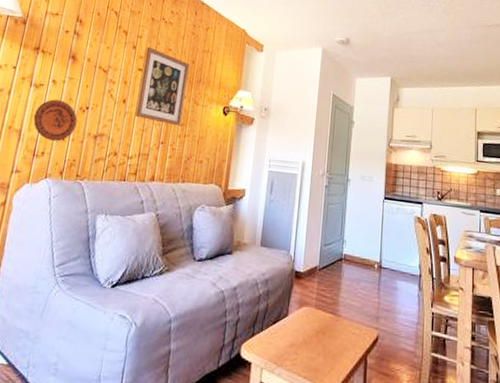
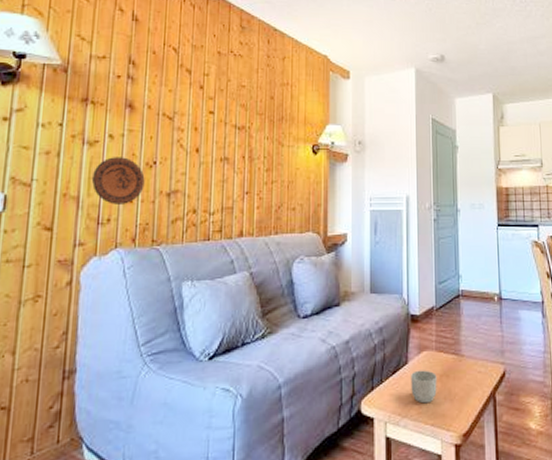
wall art: present [135,46,190,126] -> none [213,85,268,172]
mug: none [288,323,314,356] -> present [411,370,437,404]

